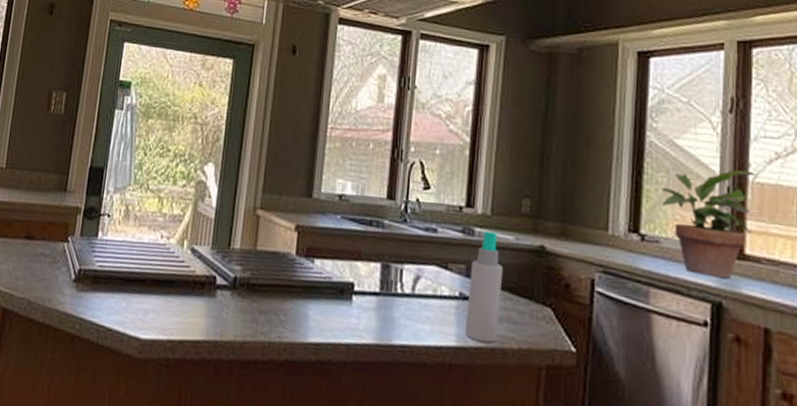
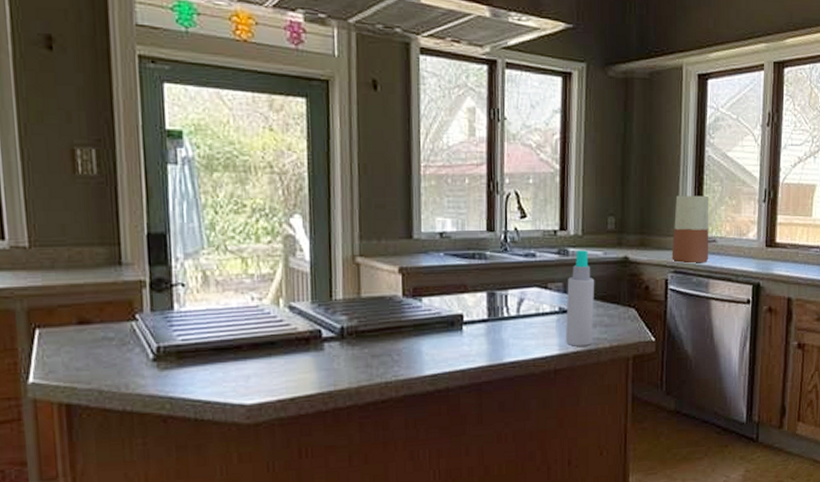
vase: none [600,183,651,267] -> present [672,195,709,264]
potted plant: present [661,170,756,279] -> none [717,175,785,265]

